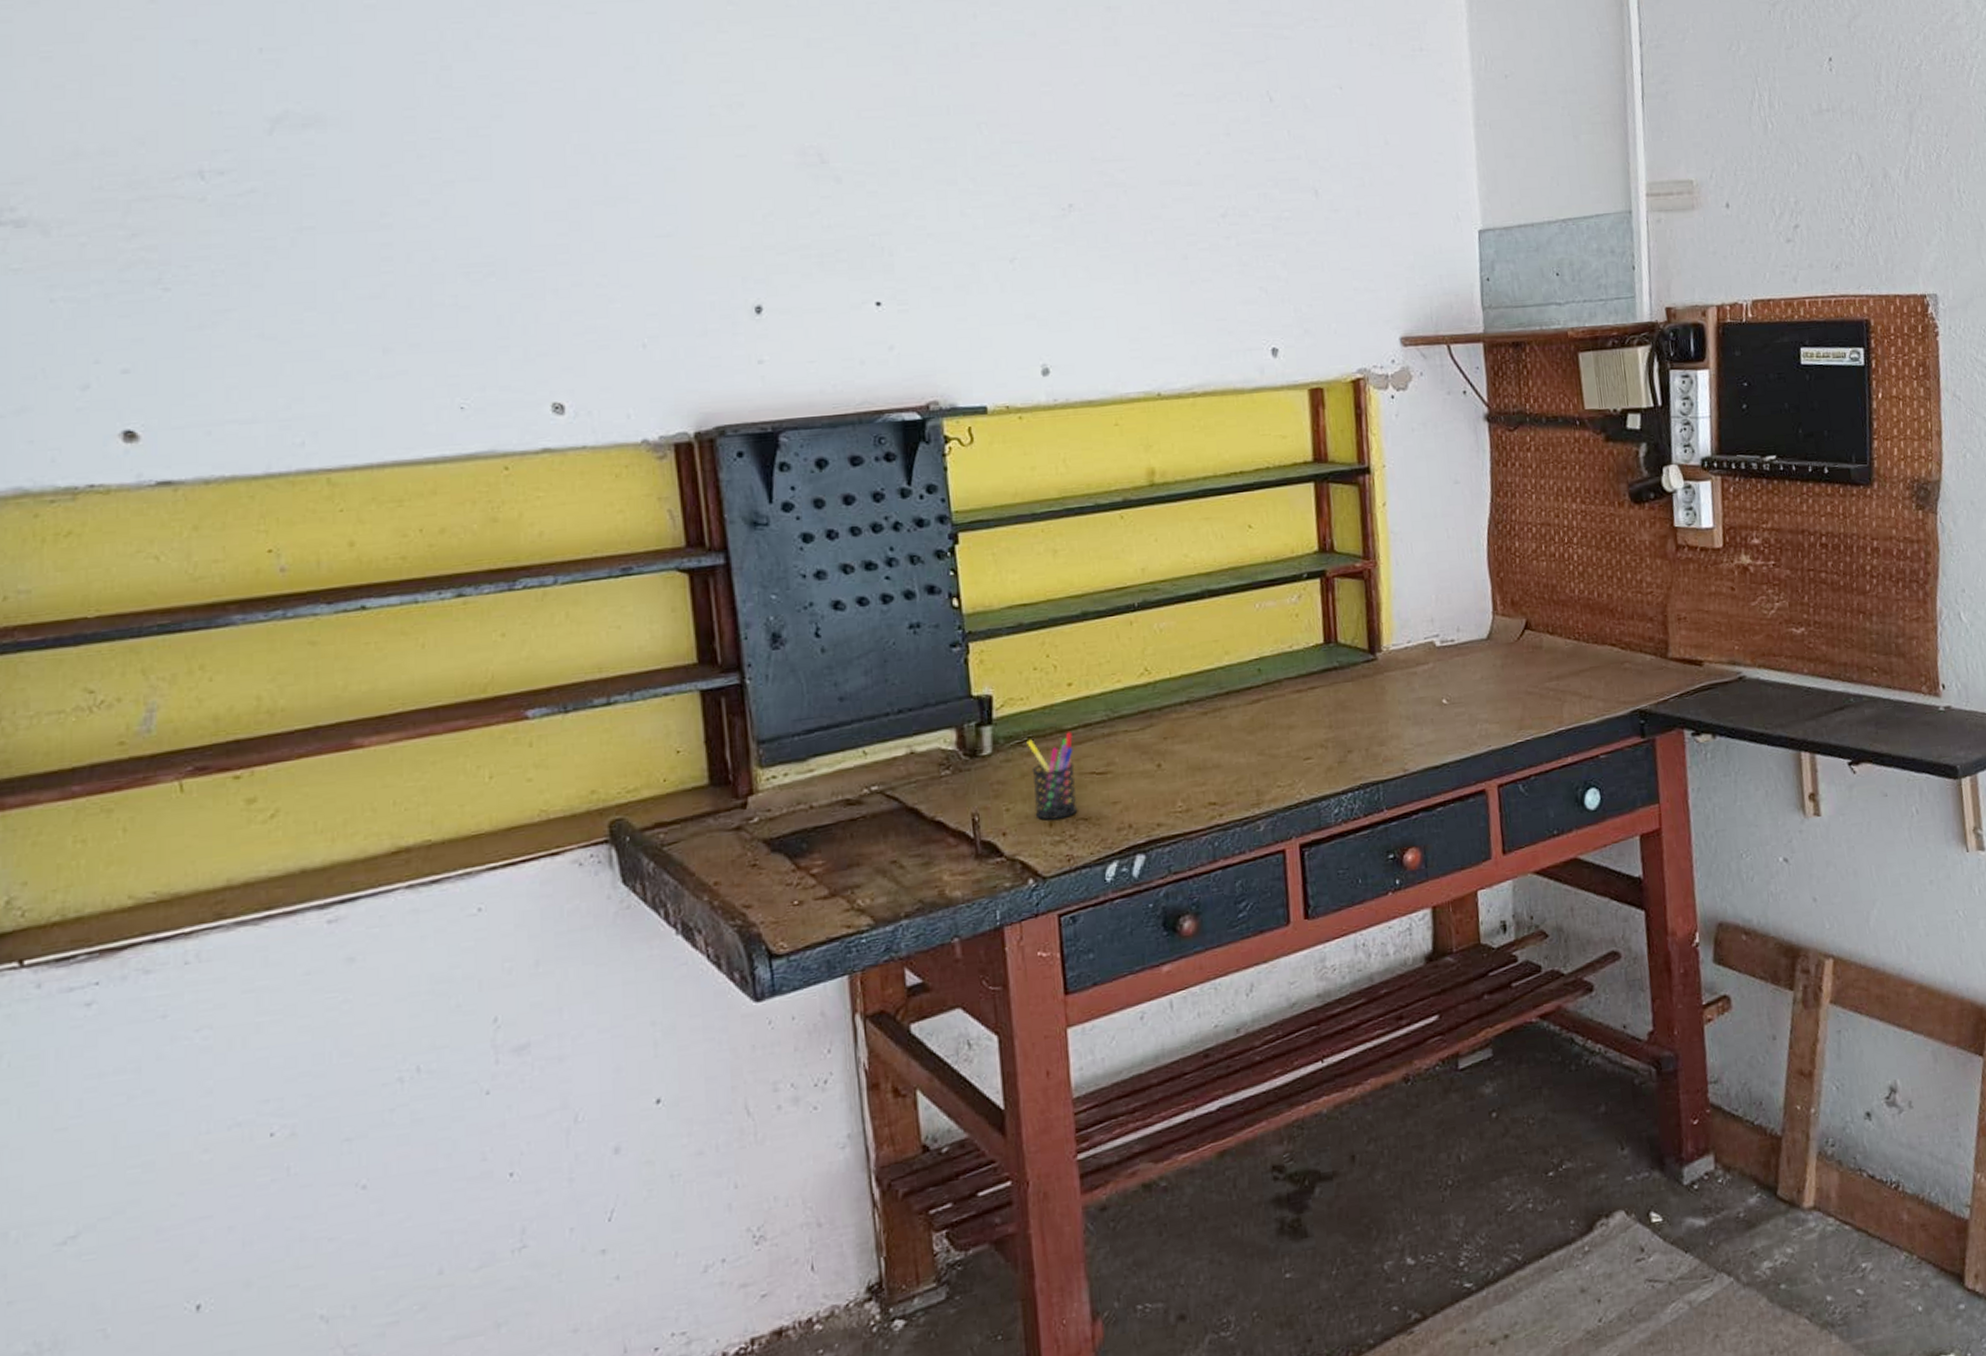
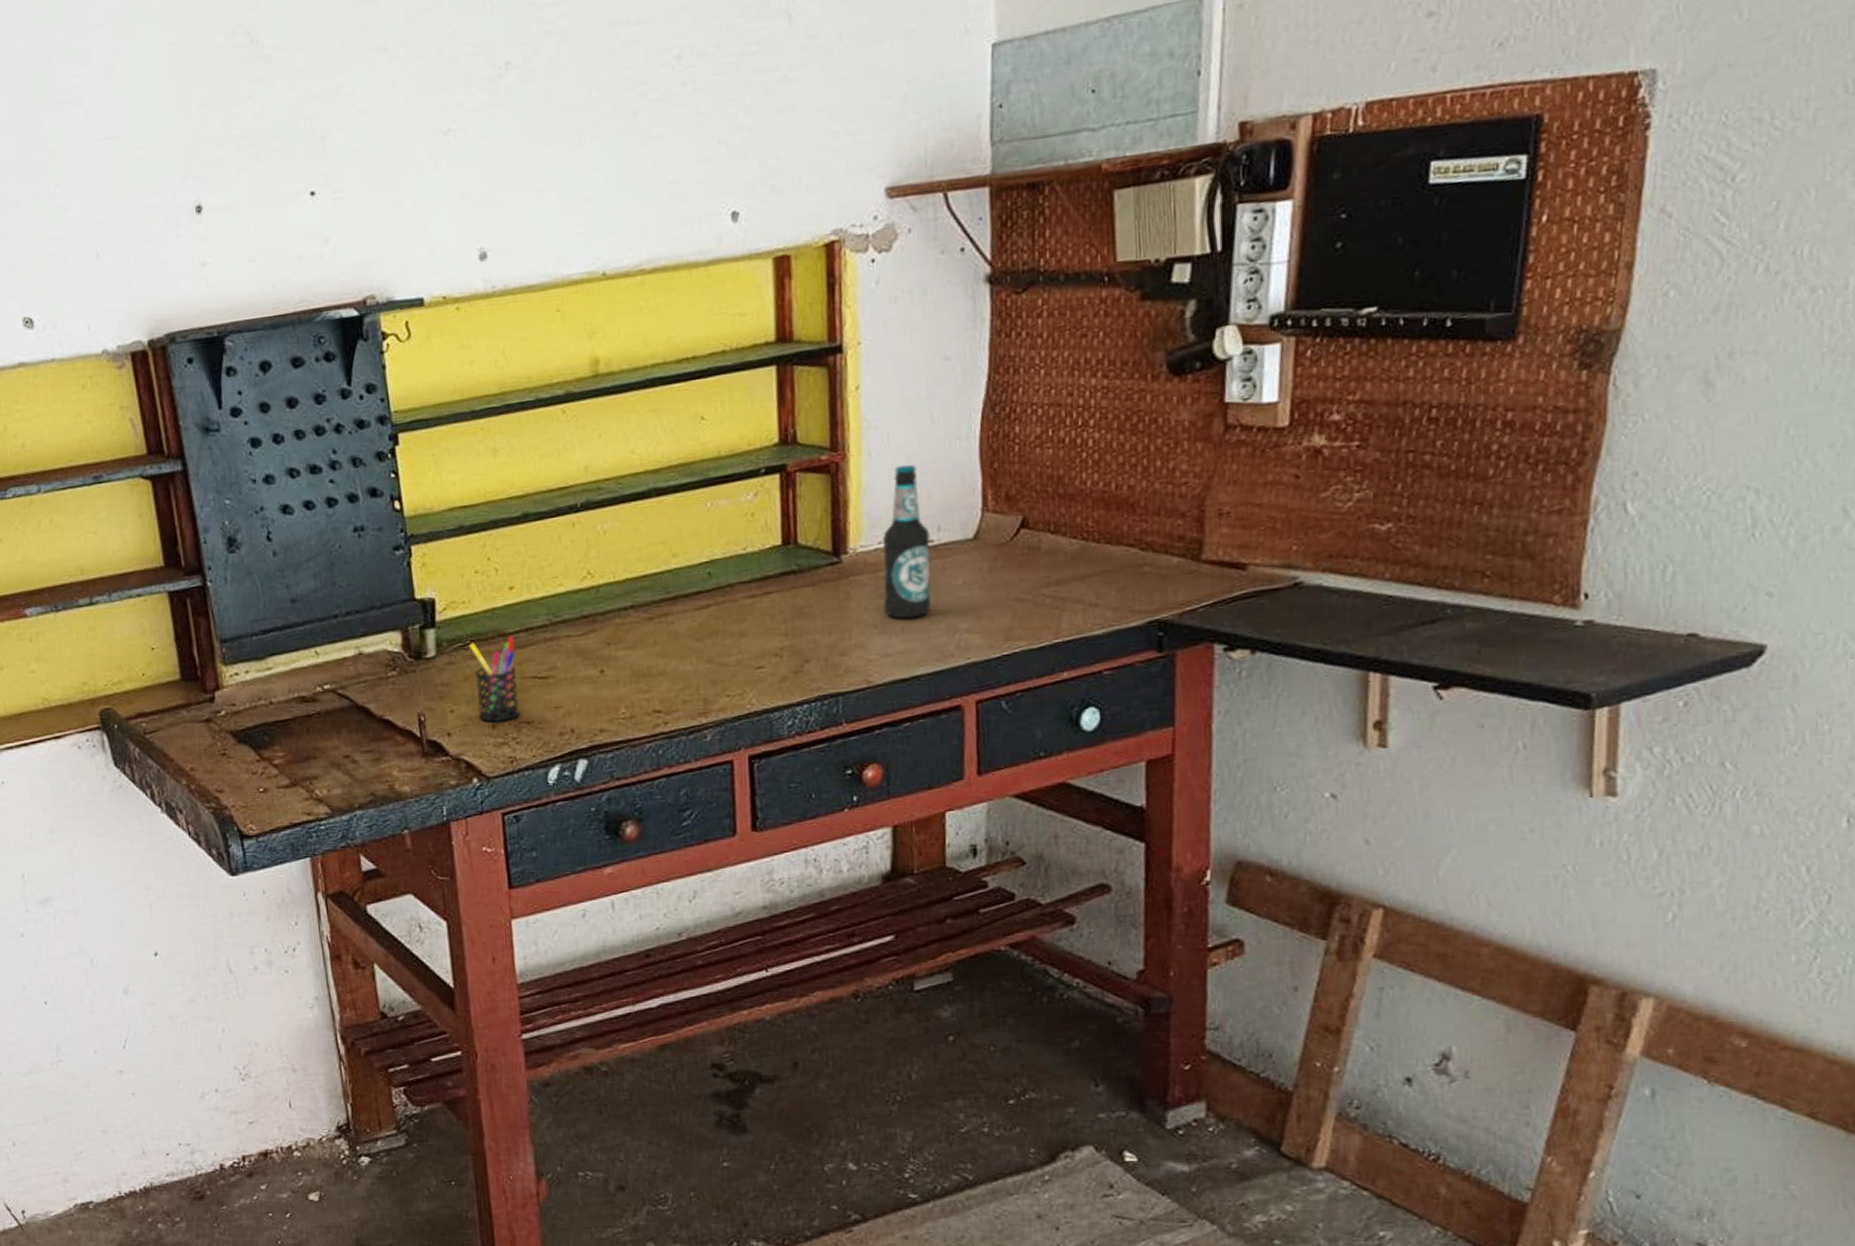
bottle: none [1411,572,1455,711] -> present [882,464,931,619]

